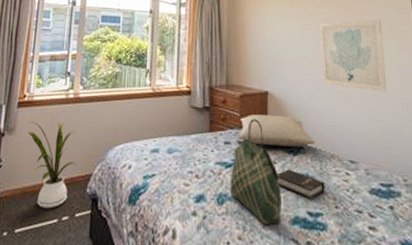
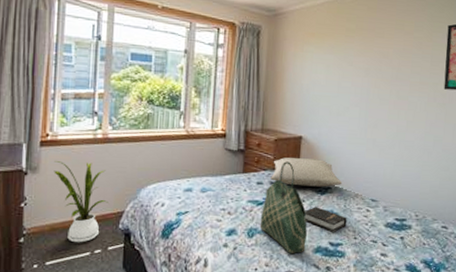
wall art: present [319,19,387,92] -> none [354,71,416,139]

